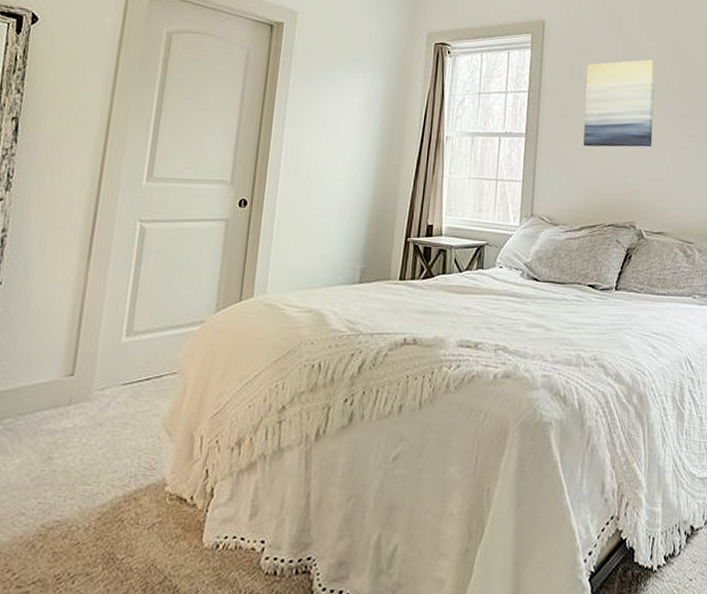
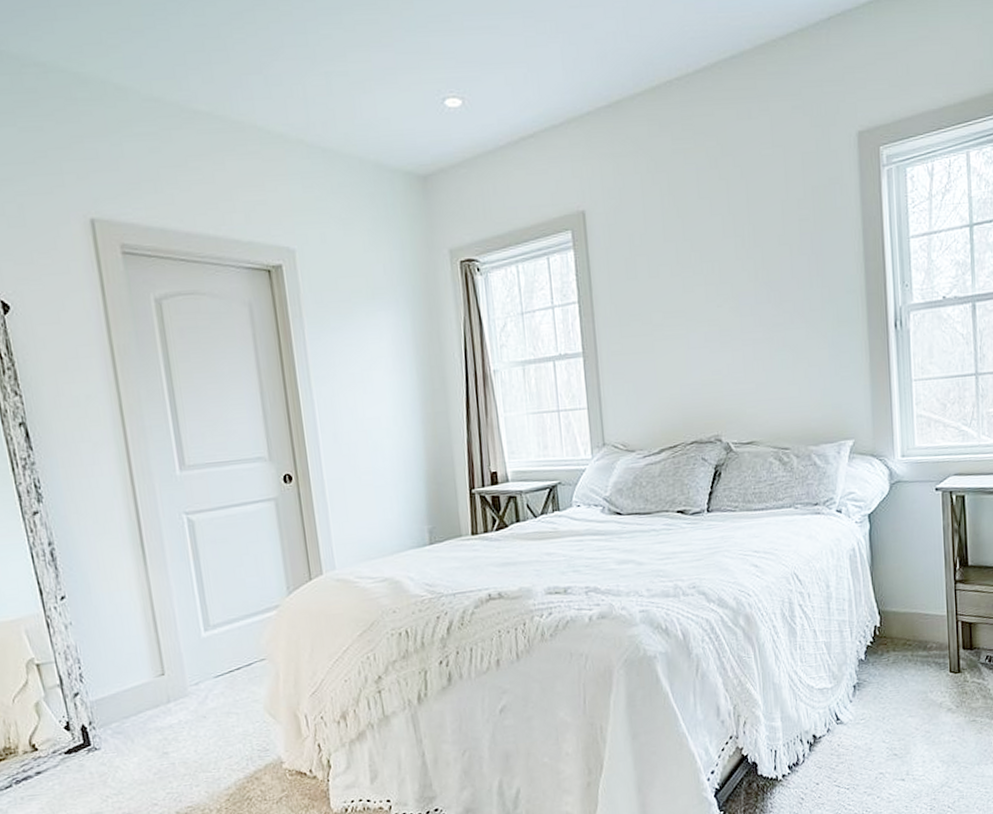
wall art: present [583,59,655,147] -> none [643,239,731,357]

